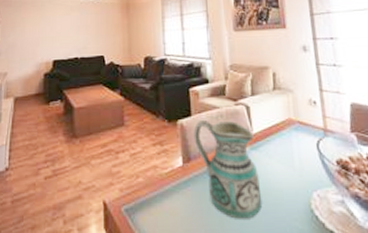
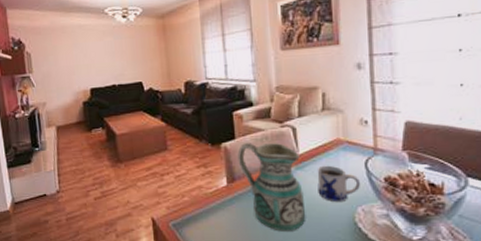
mug: none [271,146,314,187] -> present [317,165,360,203]

